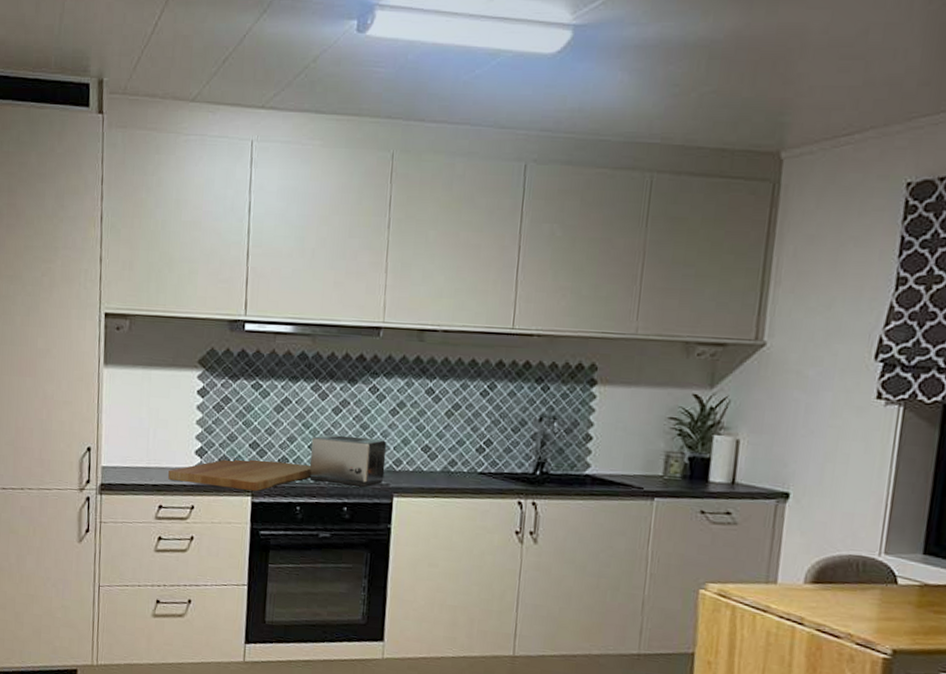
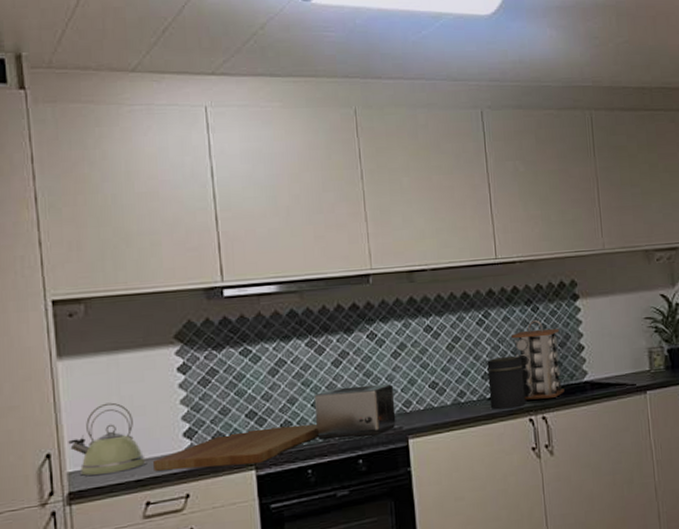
kettle: none [105,411,164,475] -> present [68,402,147,477]
cylinder: none [480,433,522,488] -> present [487,356,526,410]
spice rack: none [515,400,569,486] -> present [511,320,565,401]

